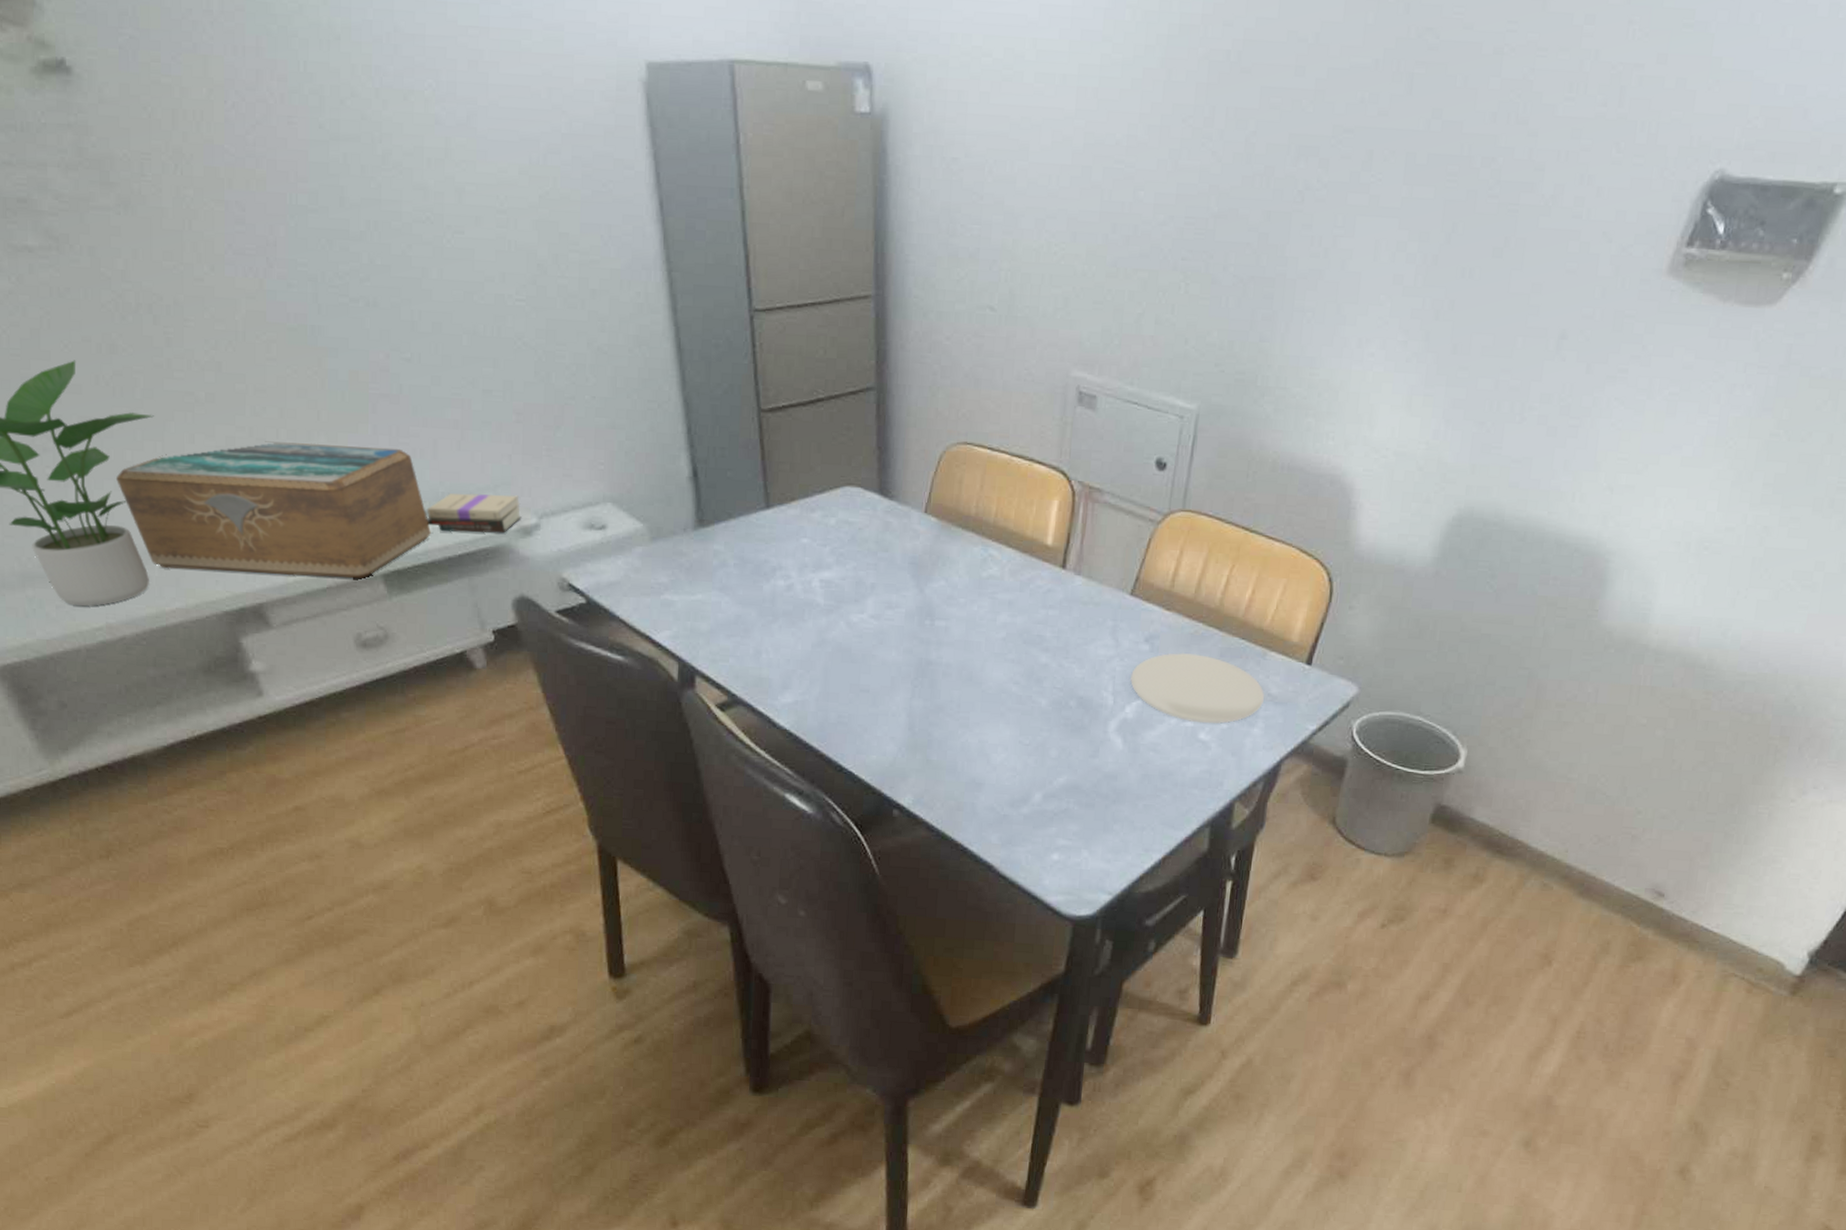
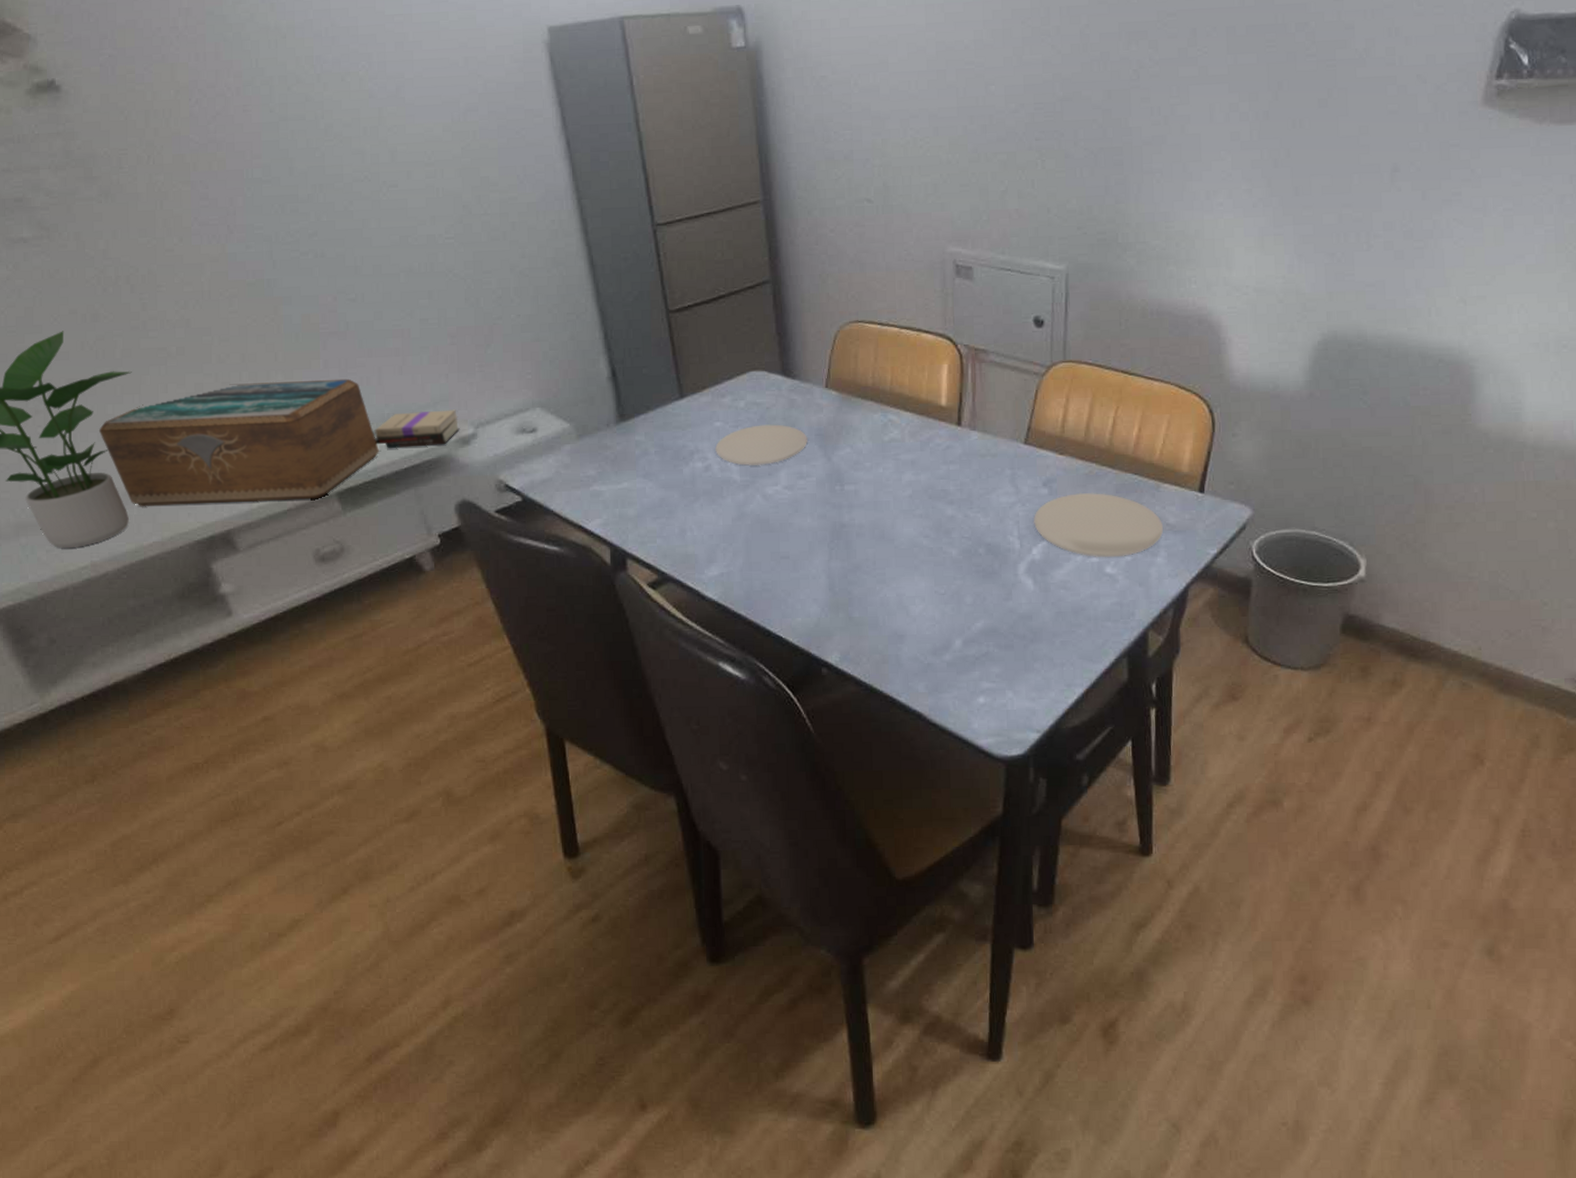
plate: none [799,546,900,591] -> present [714,424,808,466]

